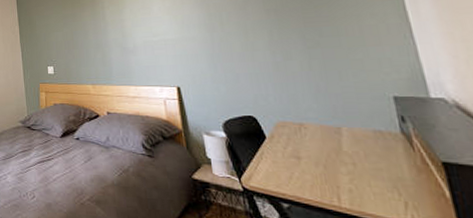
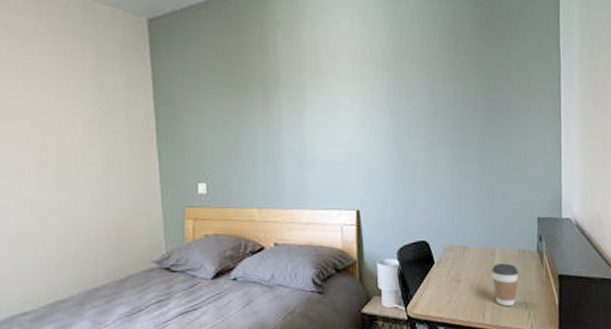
coffee cup: none [340,143,382,192] -> present [492,263,518,307]

